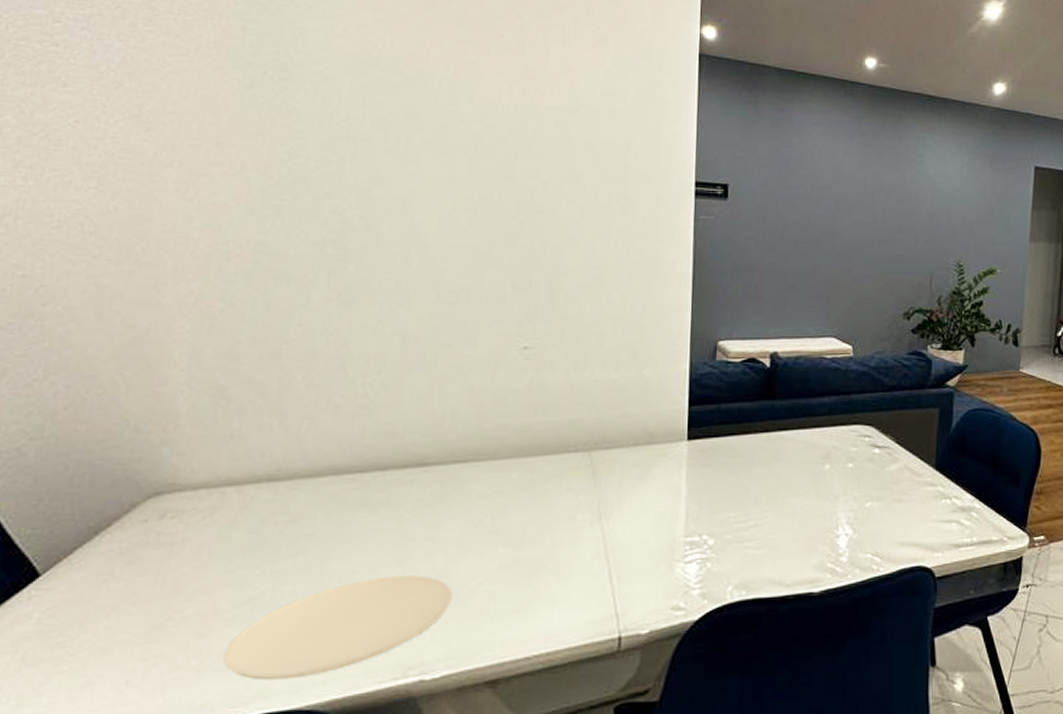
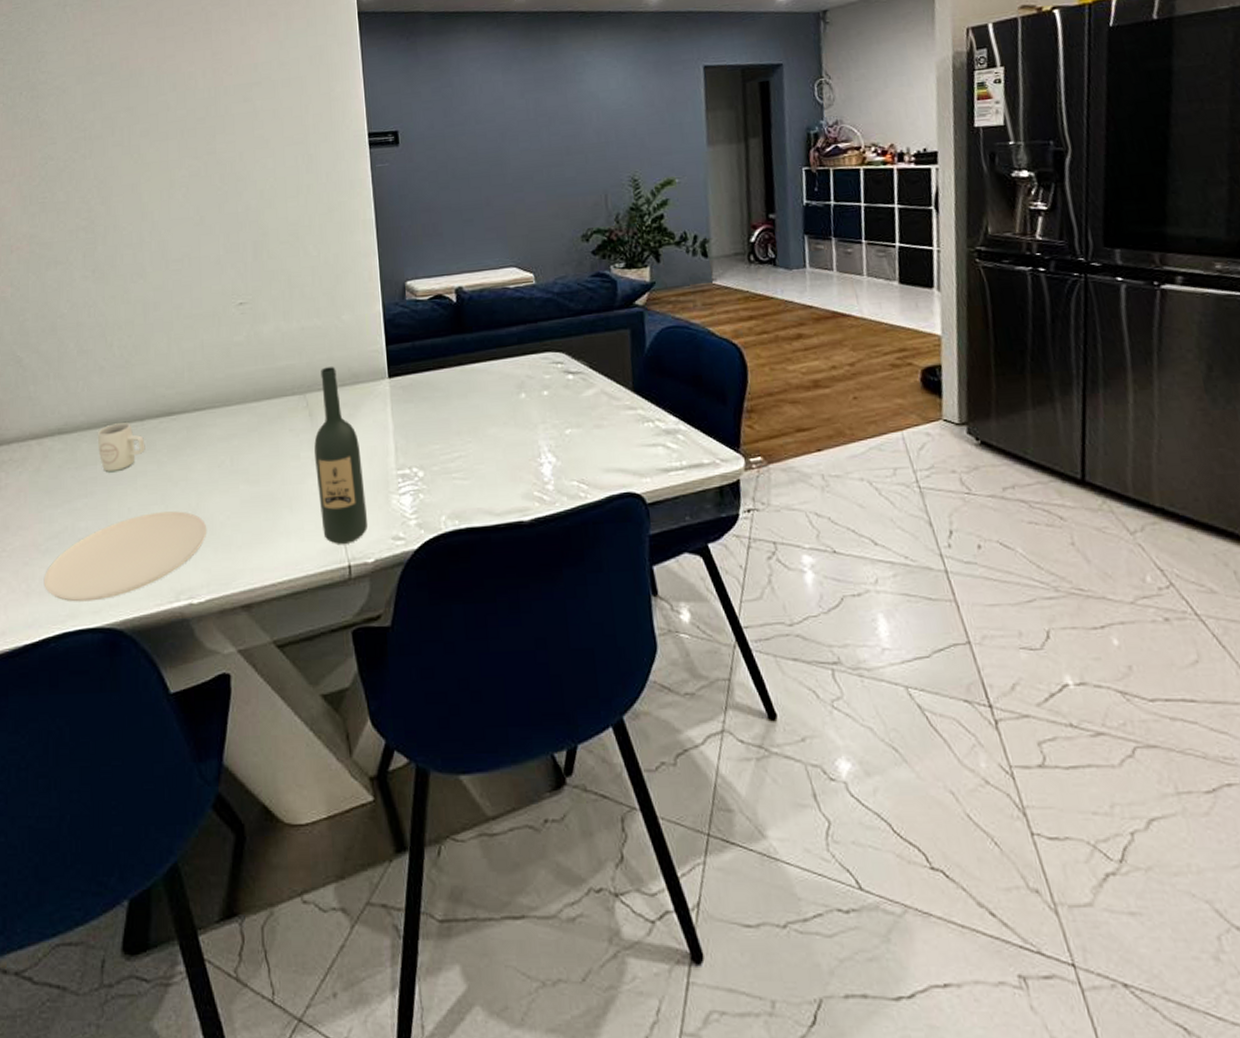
mug: none [320,472,384,529] -> present [97,422,145,473]
wine bottle: none [593,424,647,614] -> present [314,367,367,544]

